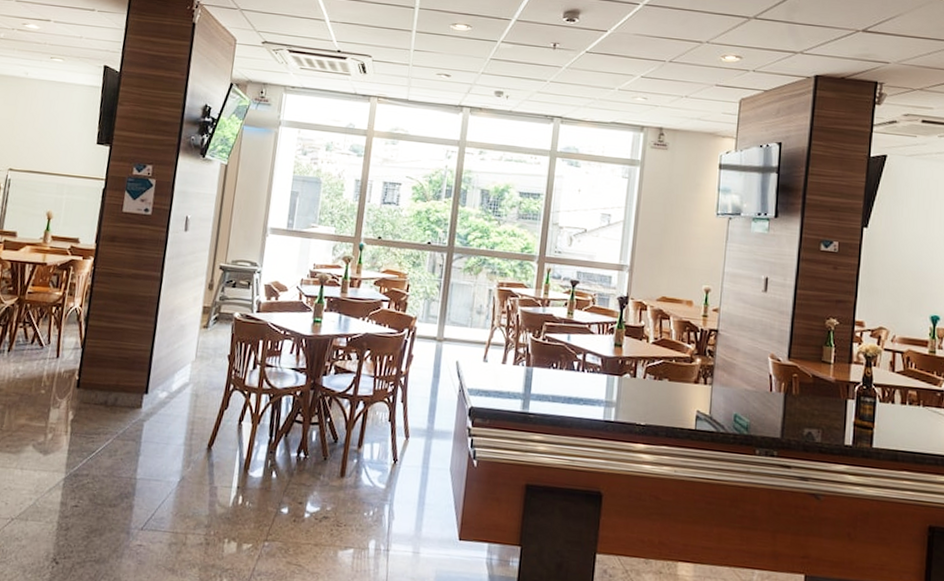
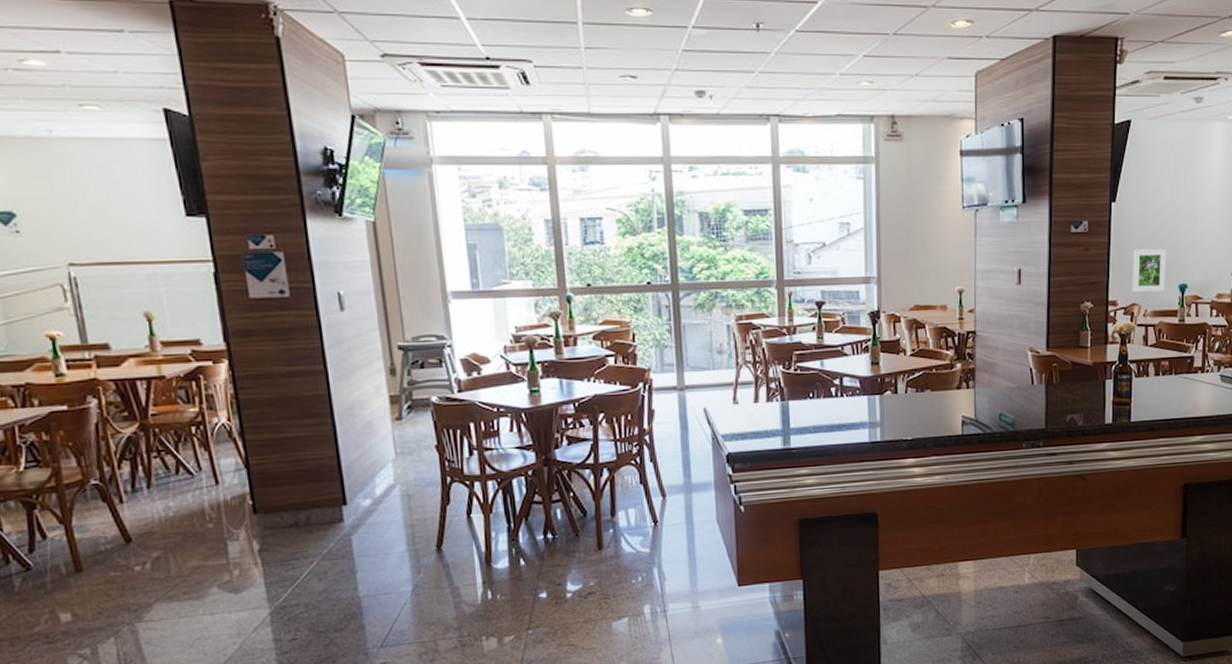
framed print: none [880,274,918,320] -> present [1132,248,1166,292]

